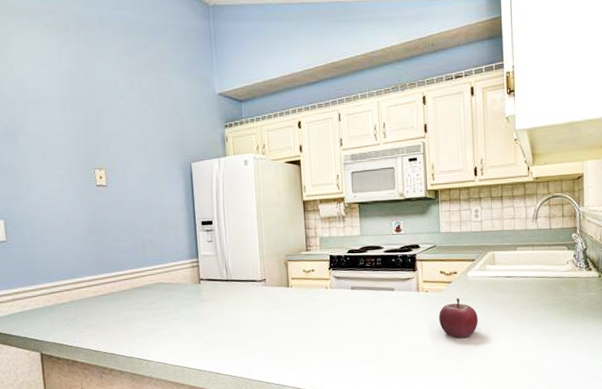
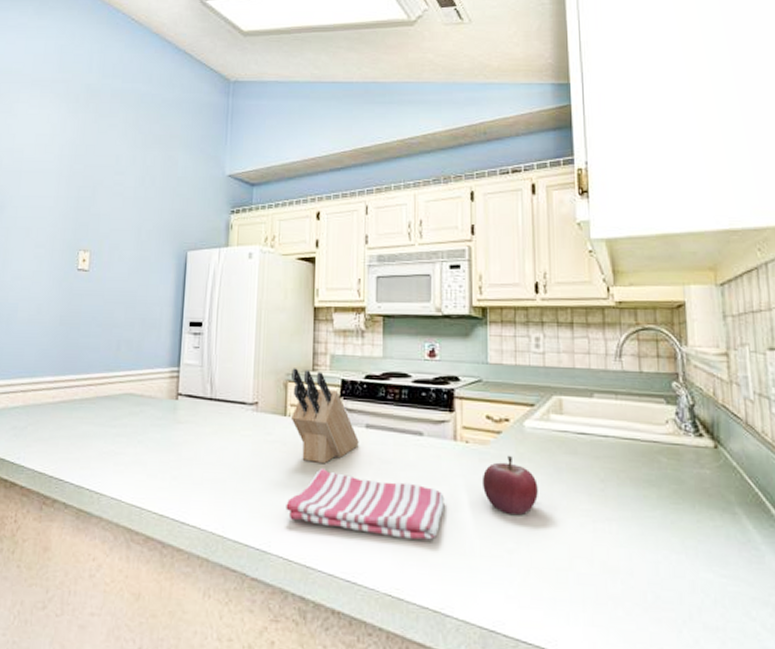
knife block: none [290,250,347,319] -> present [292,368,359,464]
dish towel: none [295,321,412,364] -> present [286,467,445,540]

